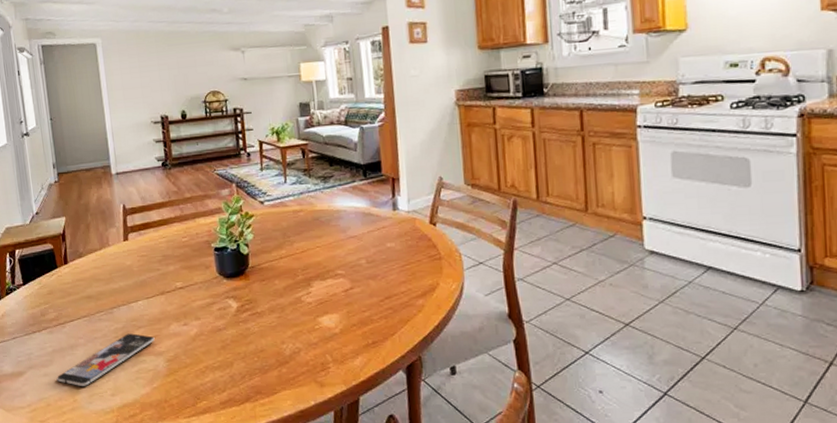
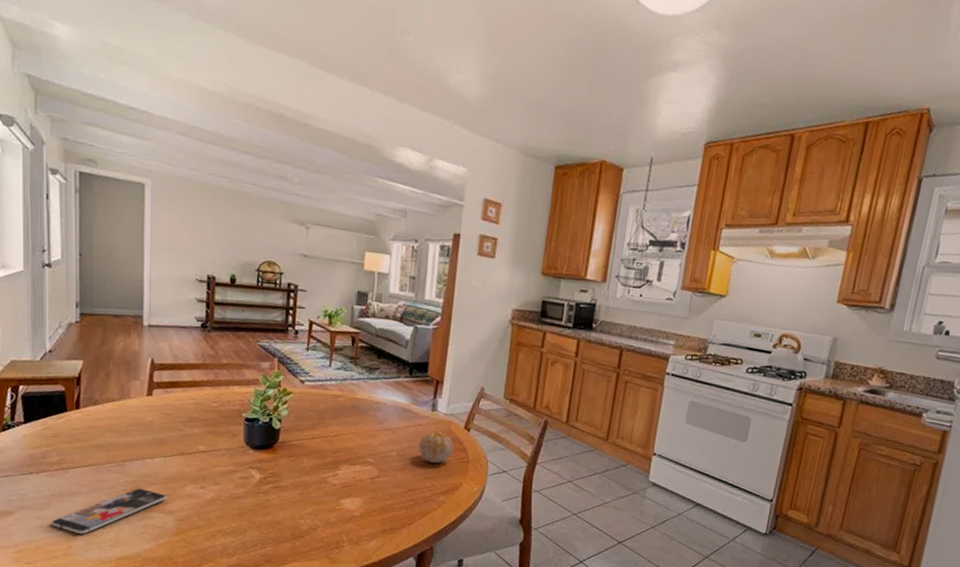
fruit: none [386,231,423,266] -> present [418,431,453,464]

